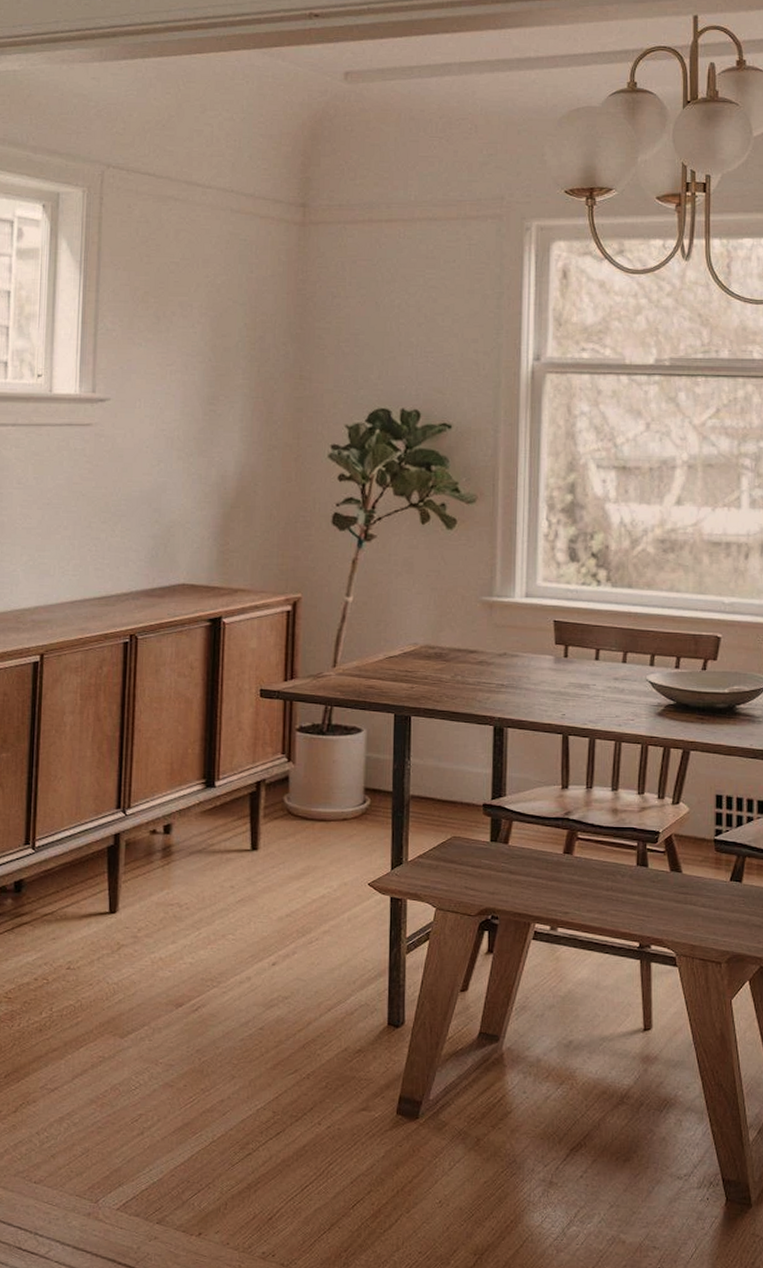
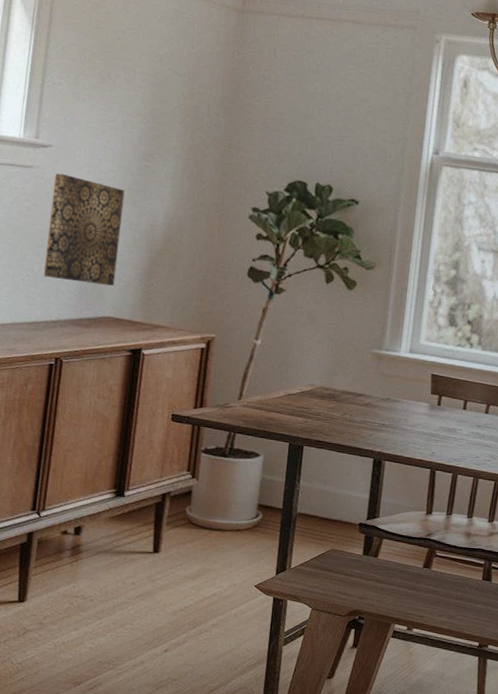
wall art: none [111,429,191,548] -> present [44,173,125,286]

